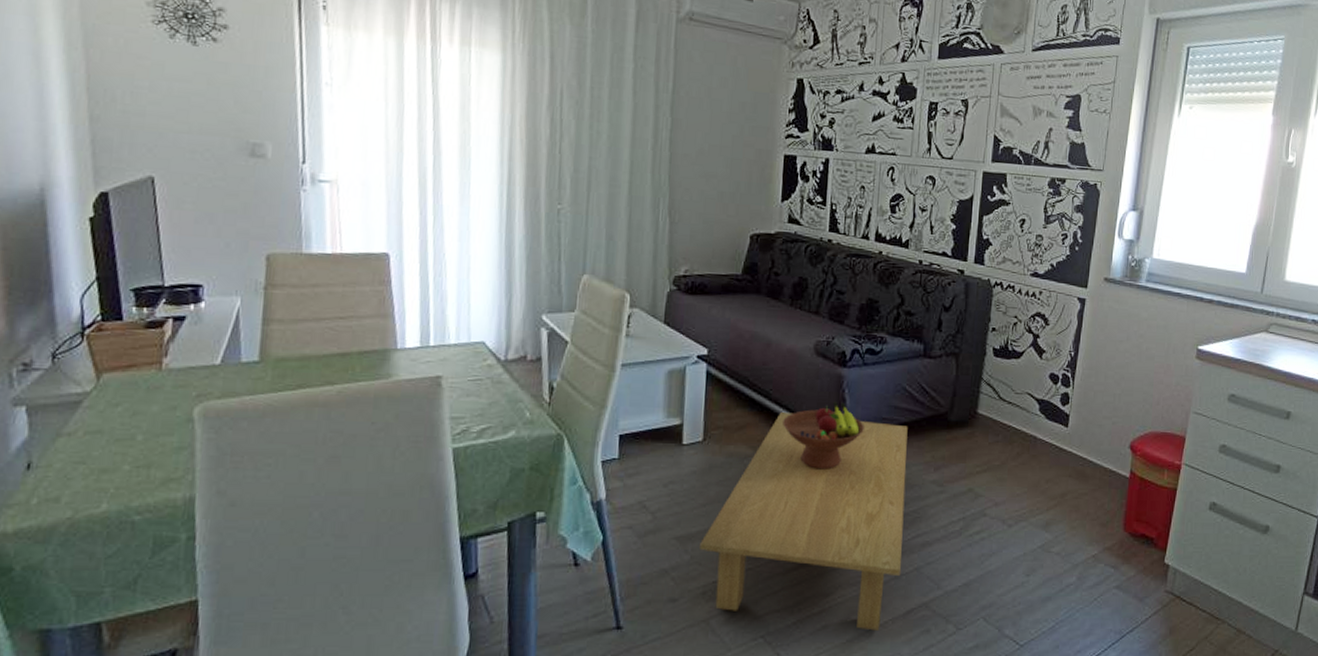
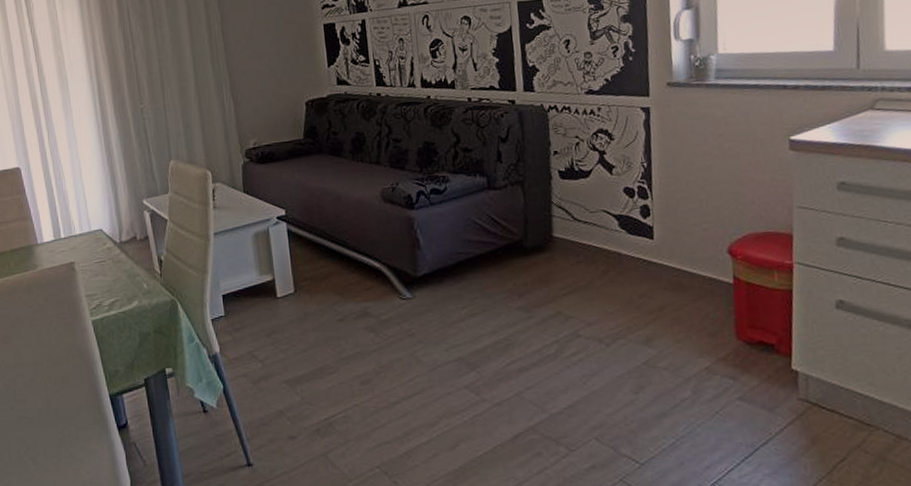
coffee table: present [700,412,908,631] -> none [307,257,502,456]
fruit bowl: present [783,402,864,470] -> none [363,242,442,308]

